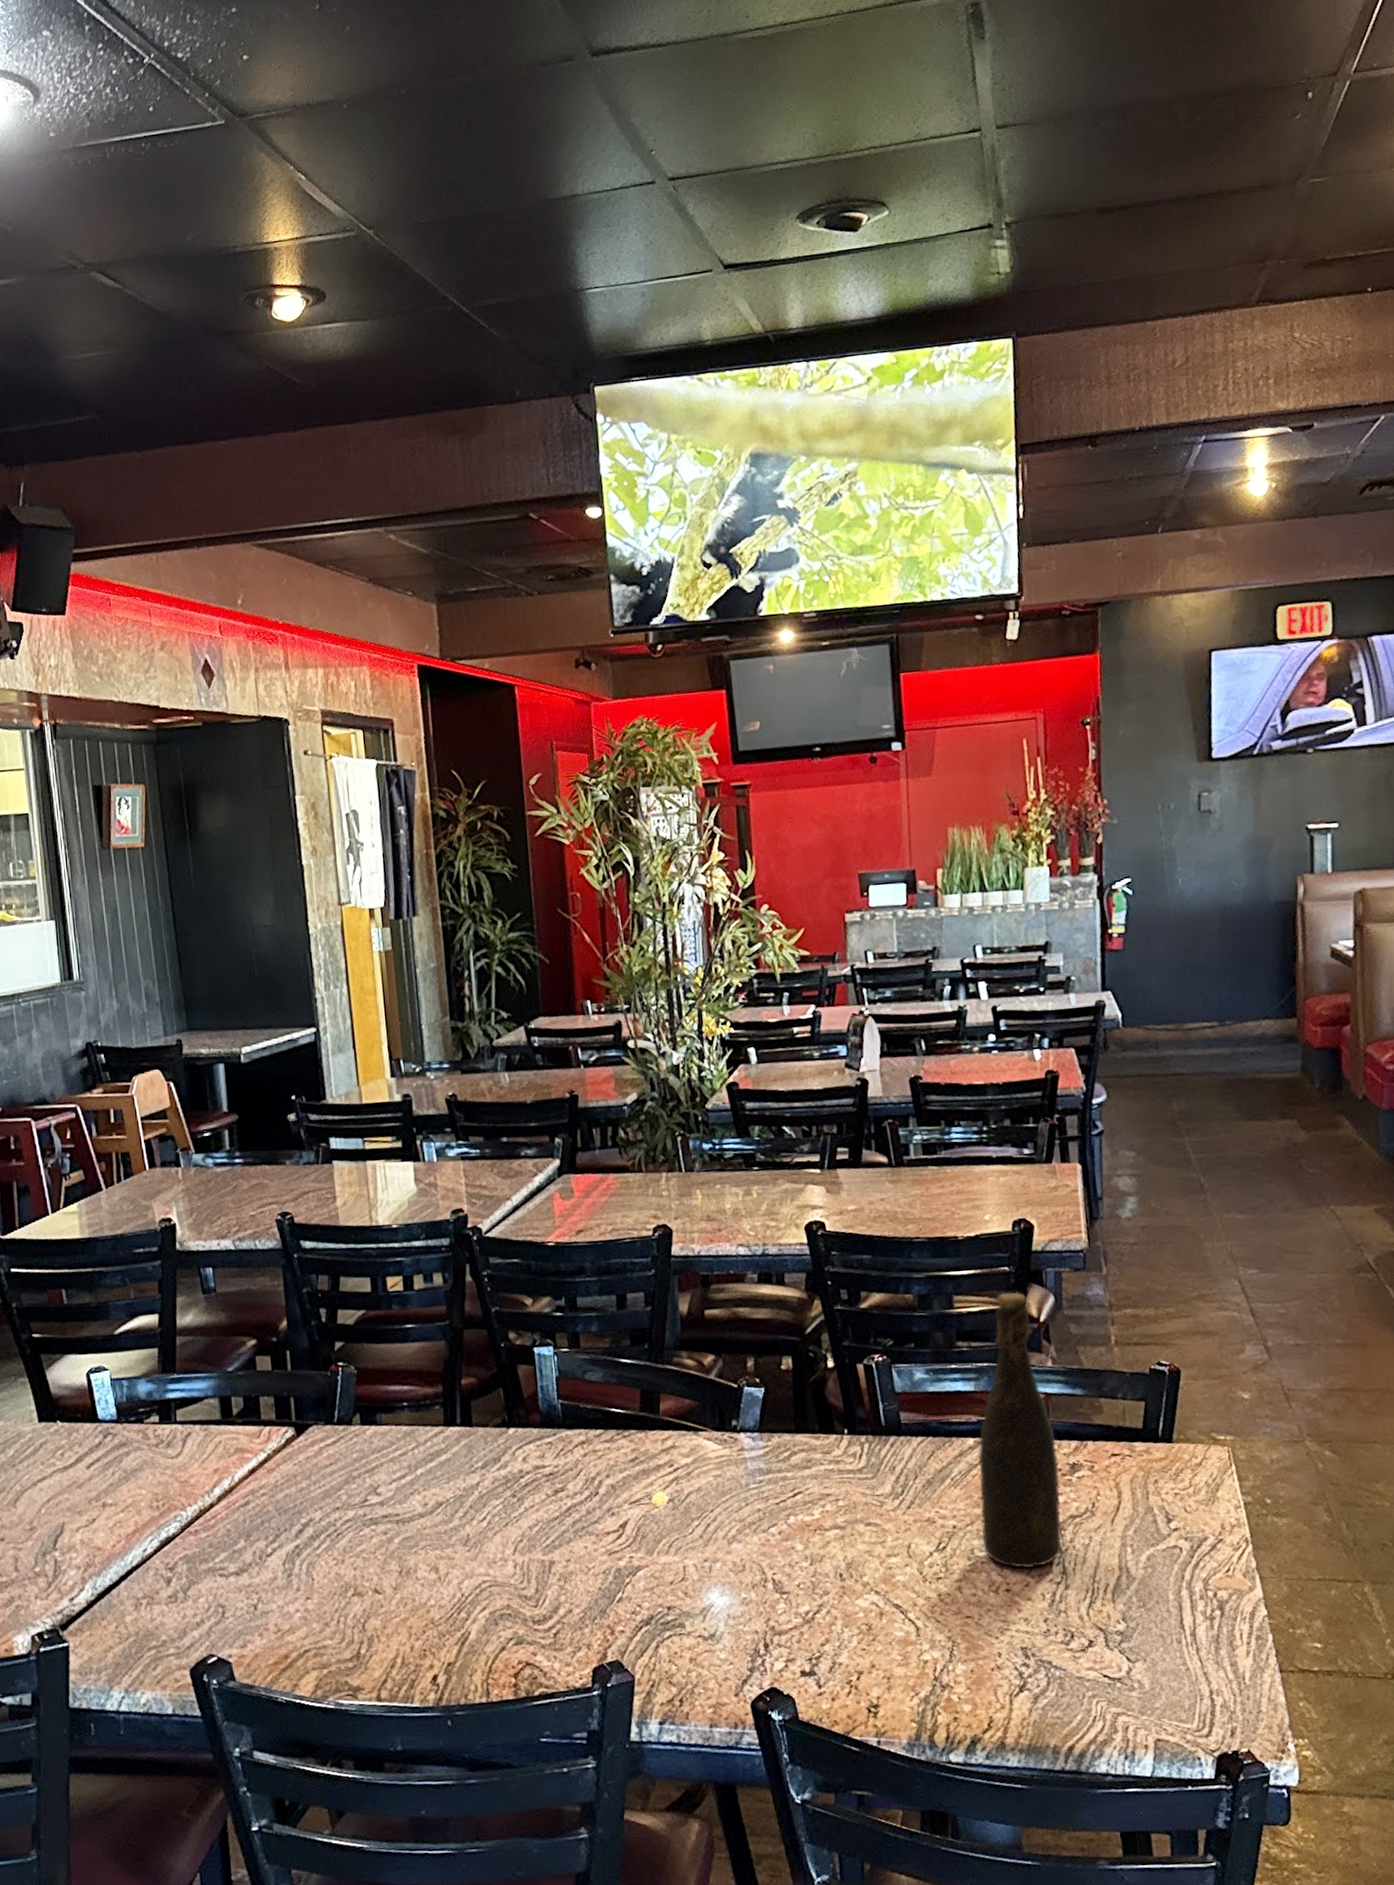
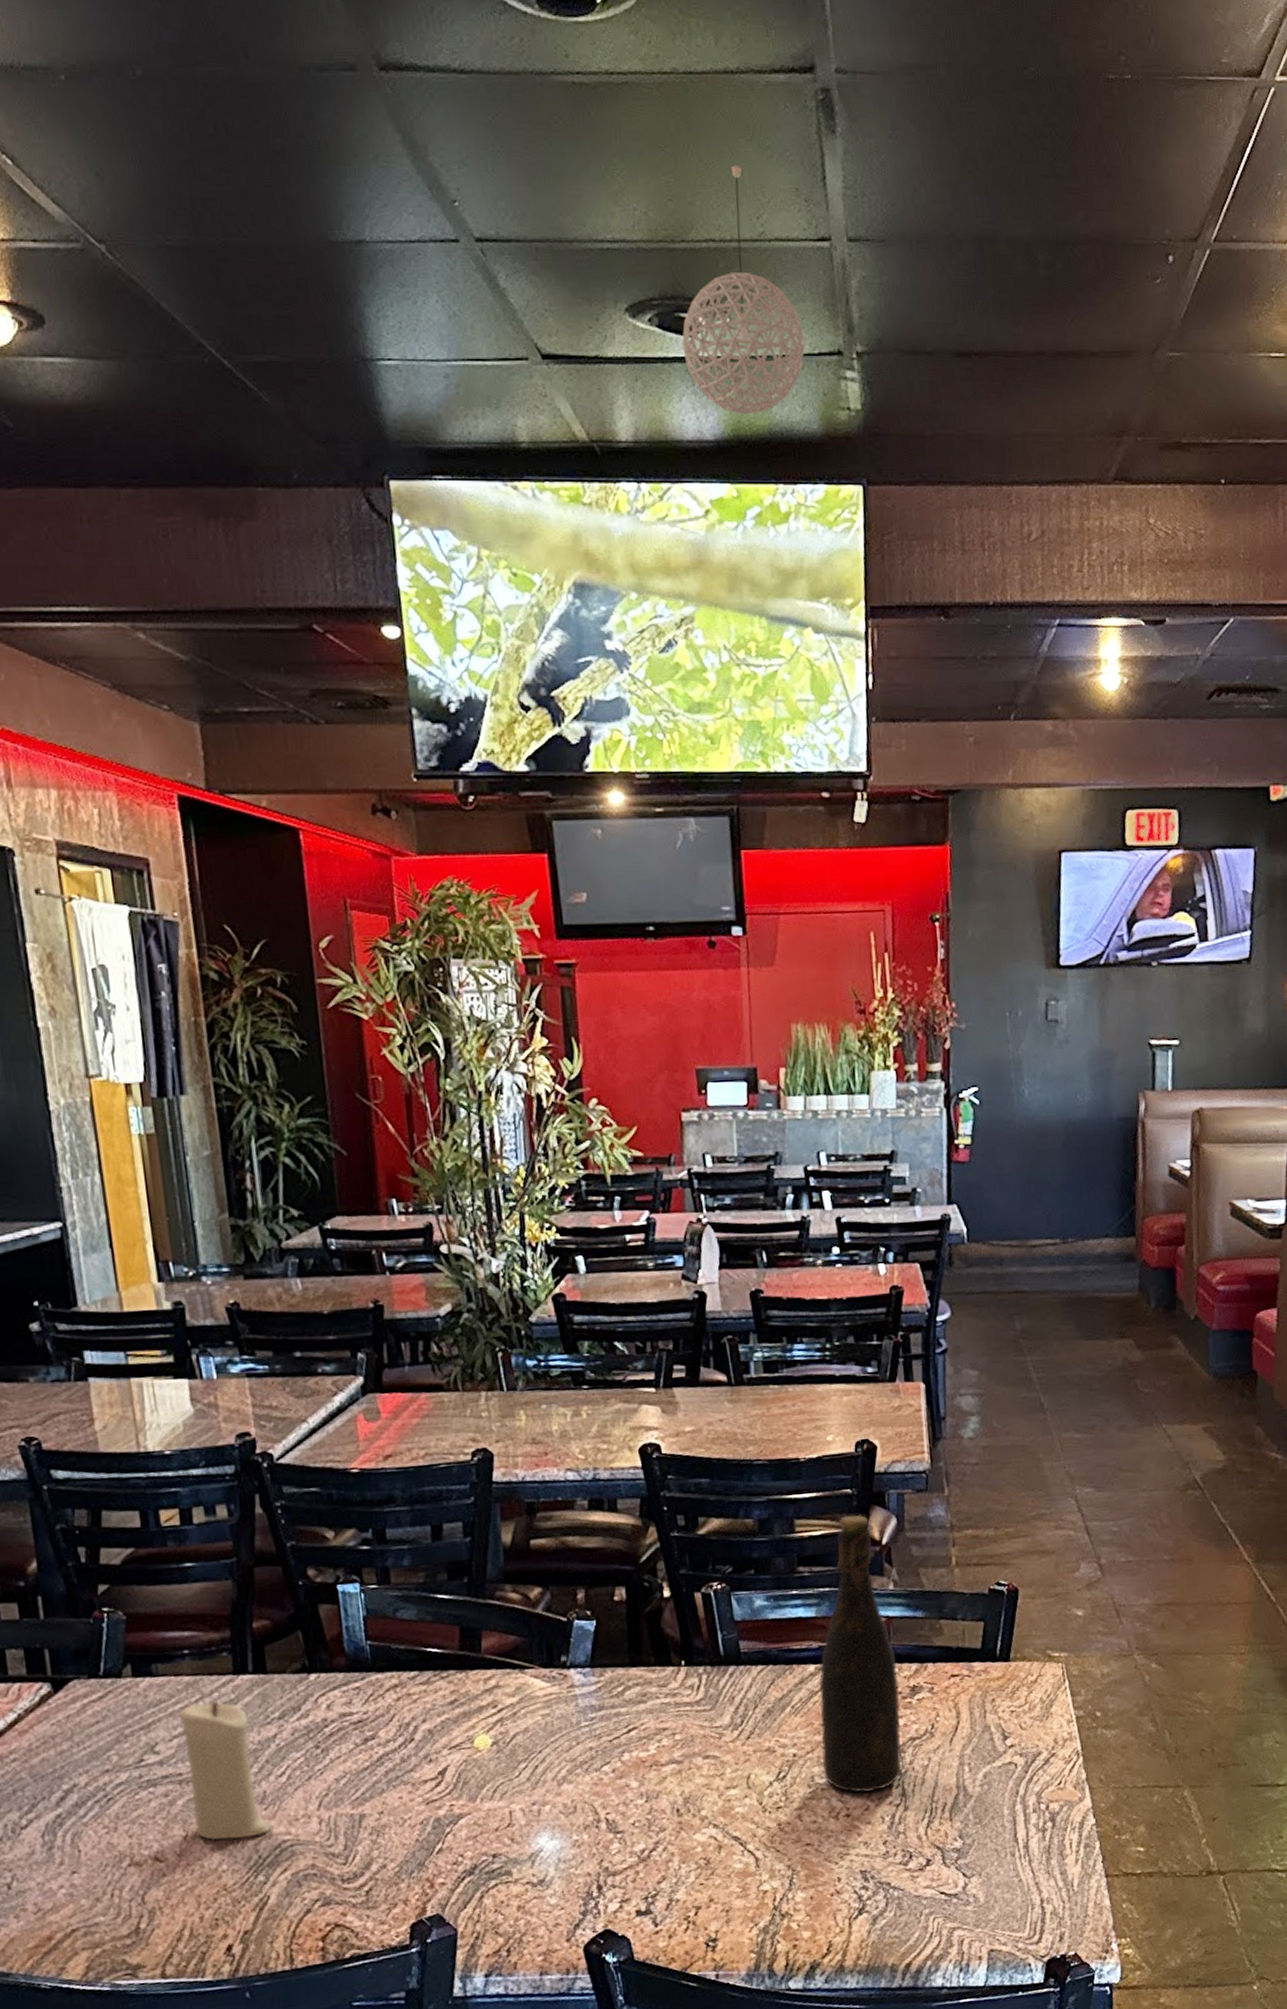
candle: none [398,1449,472,1578] -> present [179,1701,271,1841]
pendant light: none [846,81,958,292] -> present [682,165,805,415]

